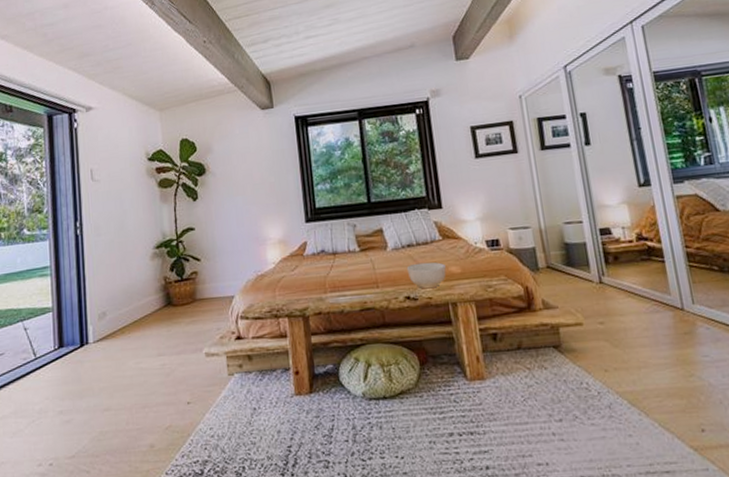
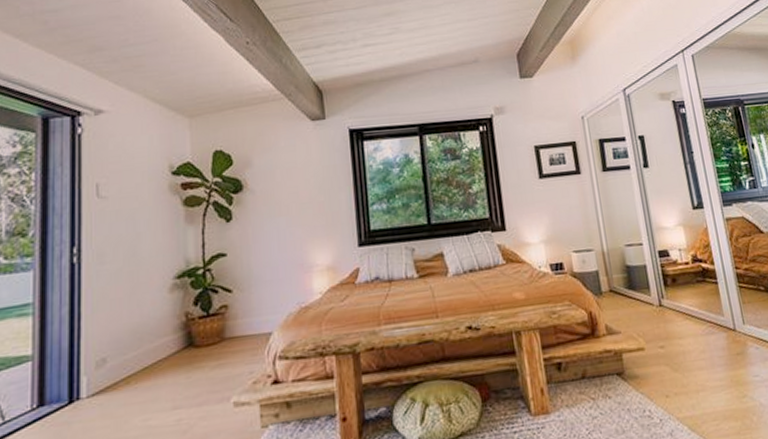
bowl: present [406,261,447,289] -> none [468,287,510,318]

